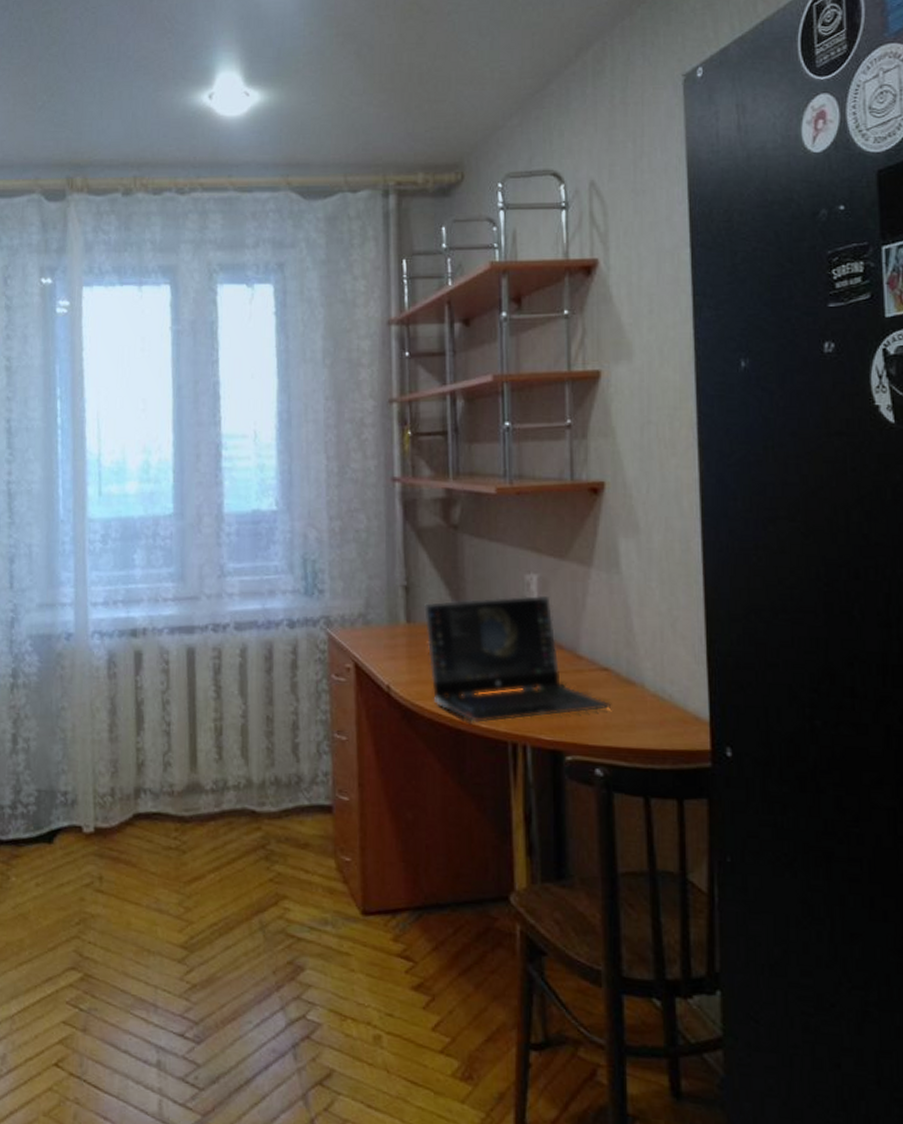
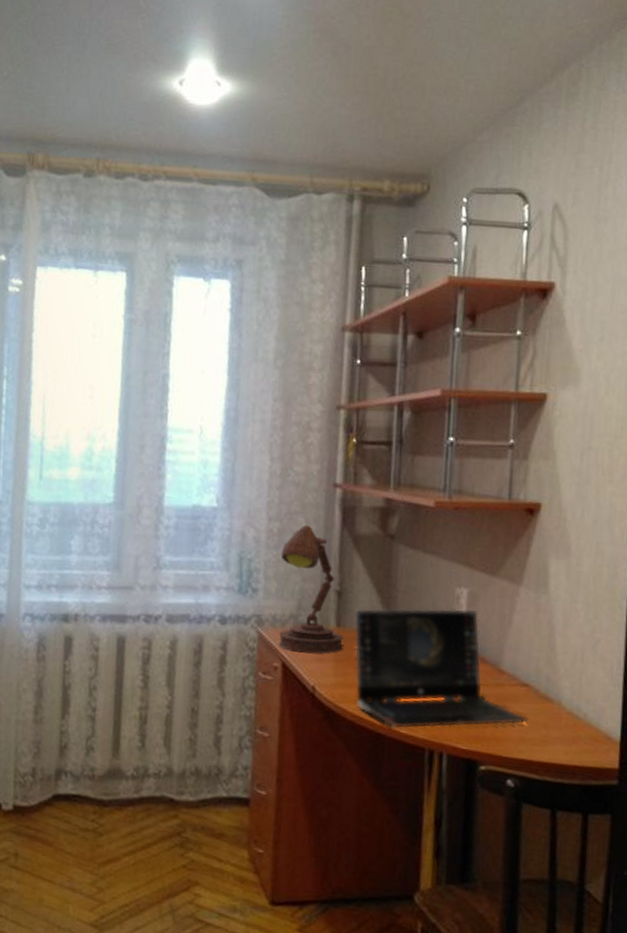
desk lamp: none [344,521,416,652] -> present [278,524,344,654]

